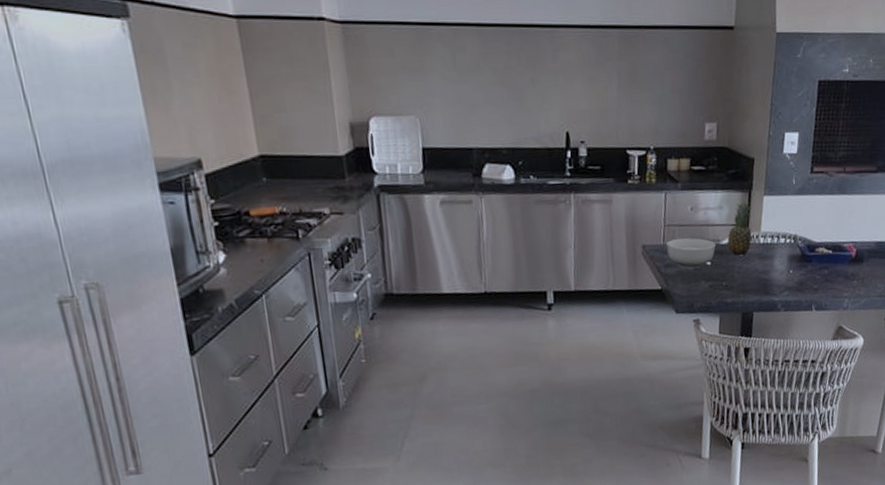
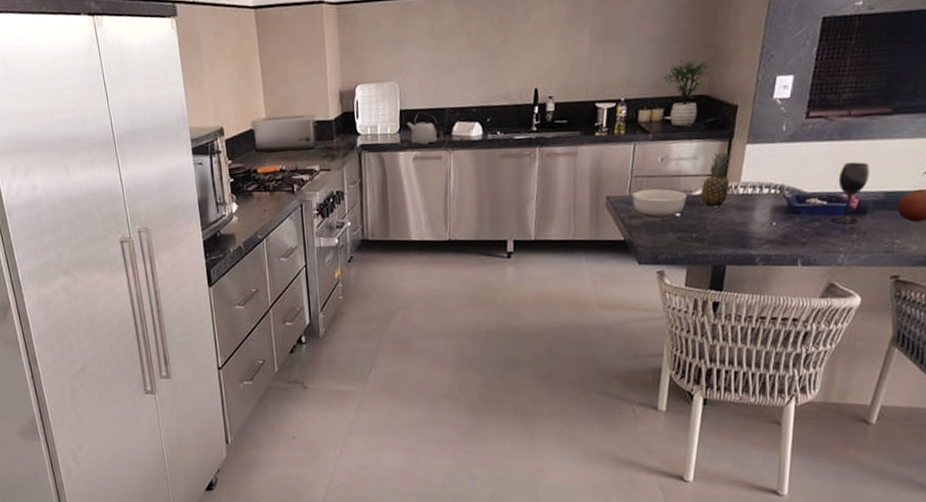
toaster: none [239,147,326,191] -> present [251,114,318,153]
kettle: none [430,150,469,187] -> present [406,111,440,145]
potted plant: none [687,112,727,178] -> present [662,59,709,128]
wine glass: none [836,214,864,272] -> present [831,162,870,225]

